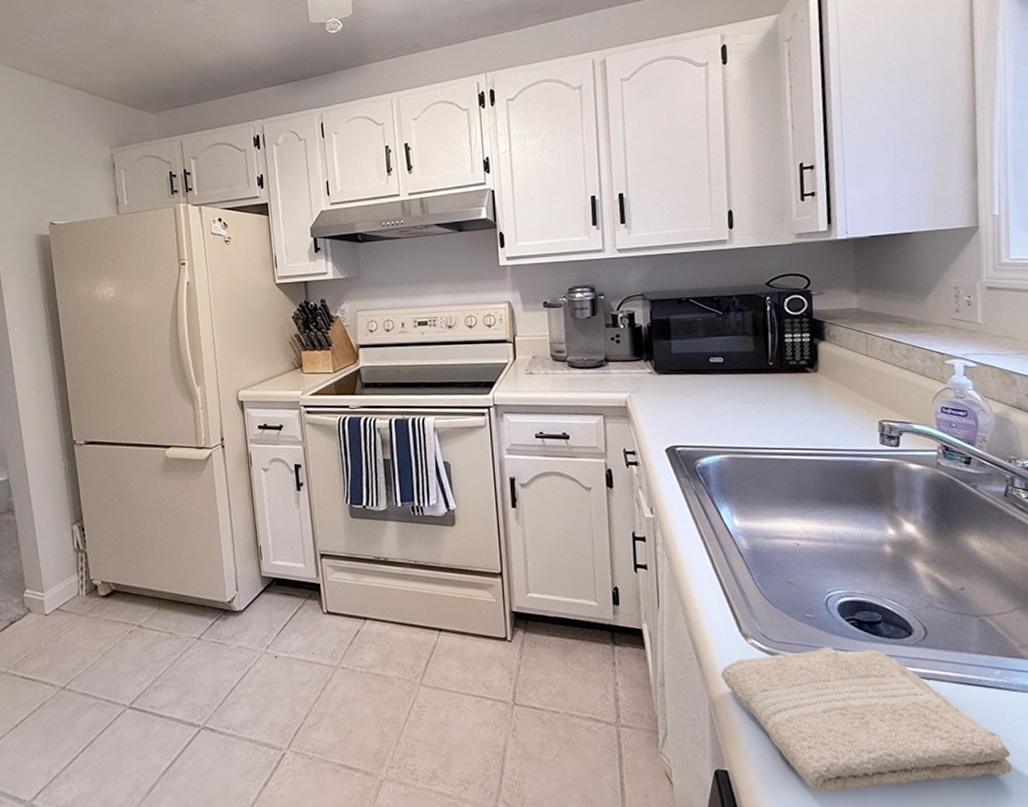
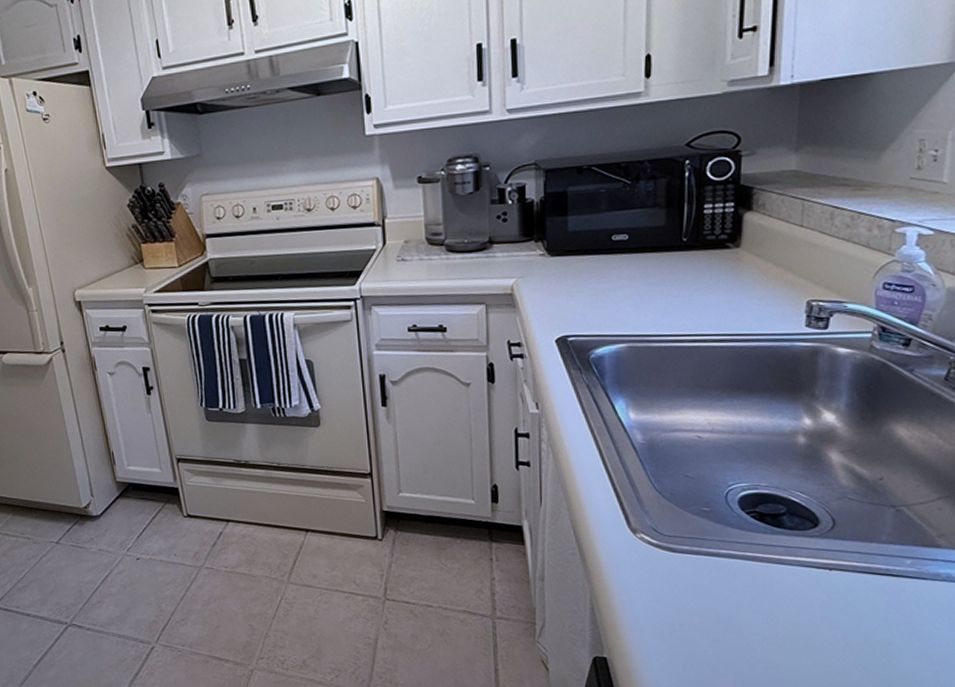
washcloth: present [721,647,1012,793] -> none [605,540,910,677]

